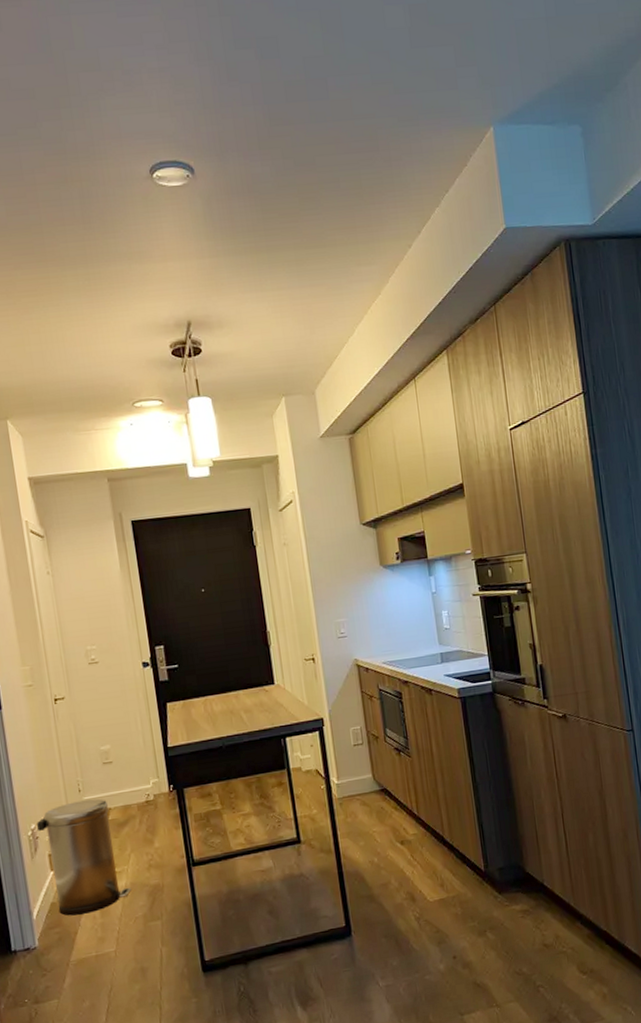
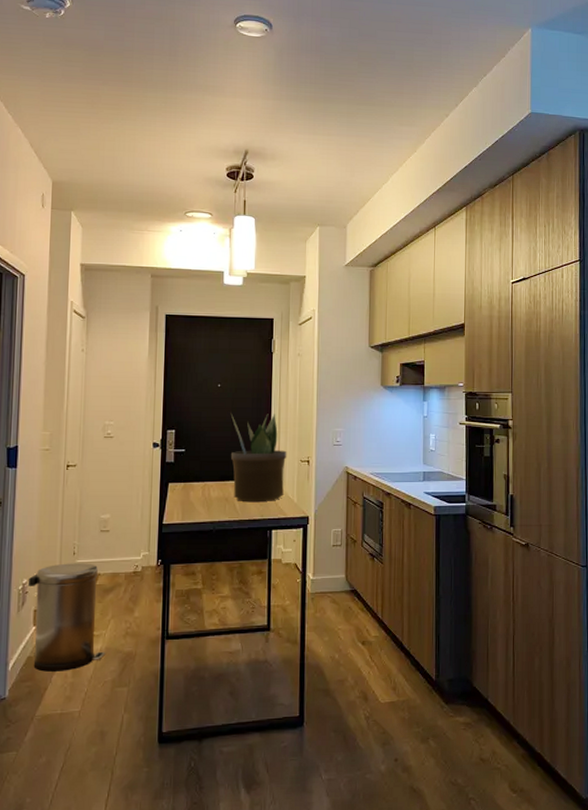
planter: none [220,613,292,712] -> present [230,413,287,502]

